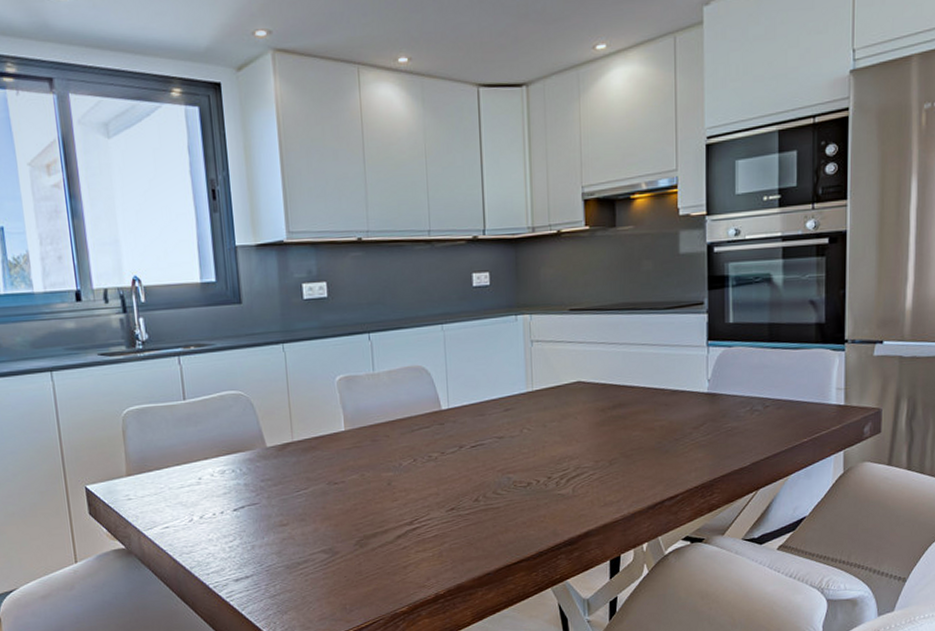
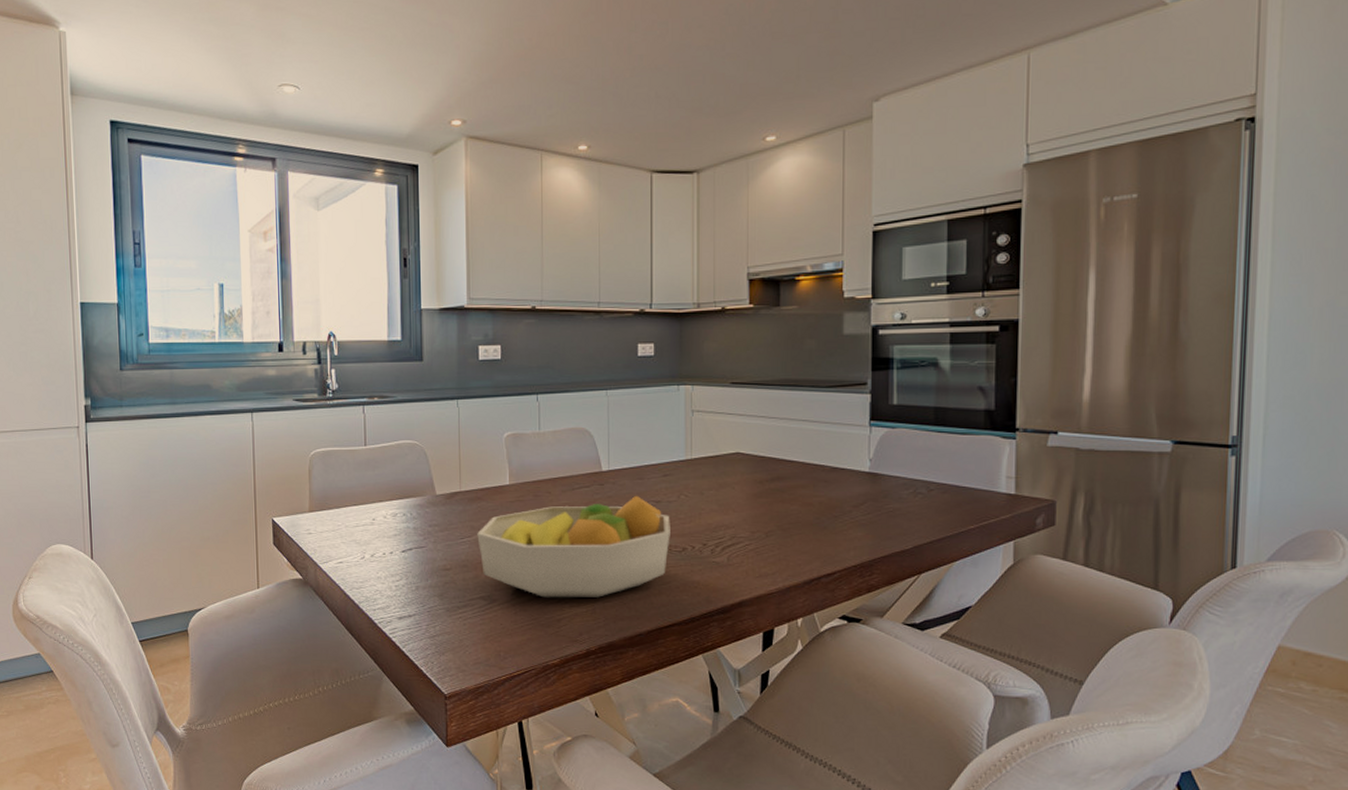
fruit bowl: none [314,432,515,546] -> present [477,495,670,598]

